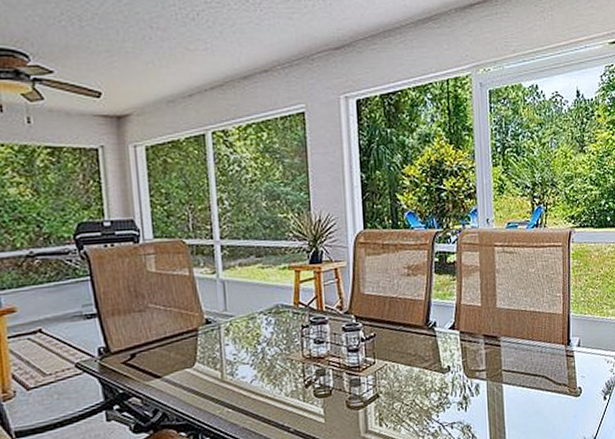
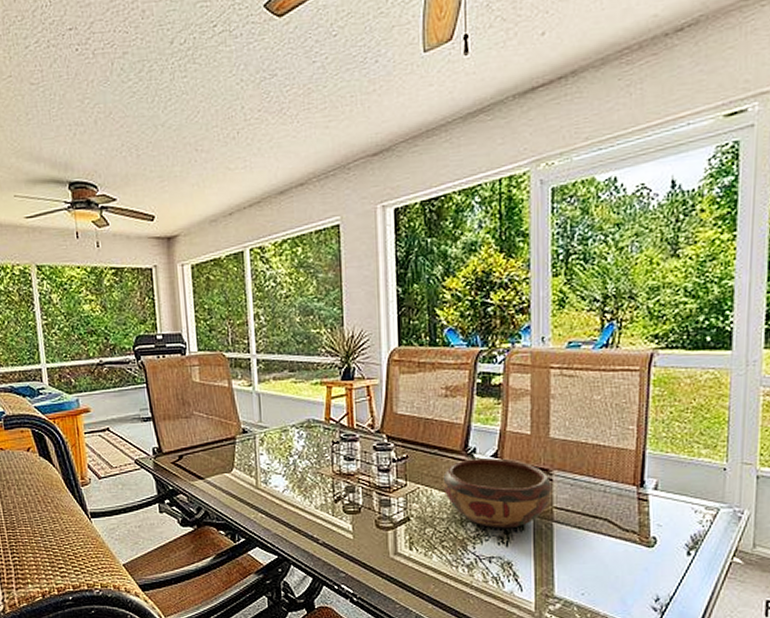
decorative bowl: none [408,330,501,396] -> present [443,458,553,529]

